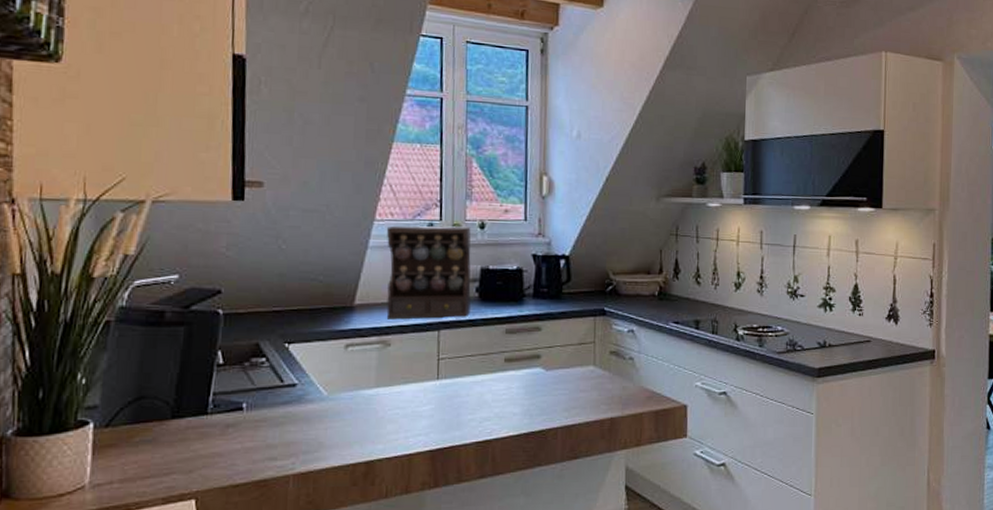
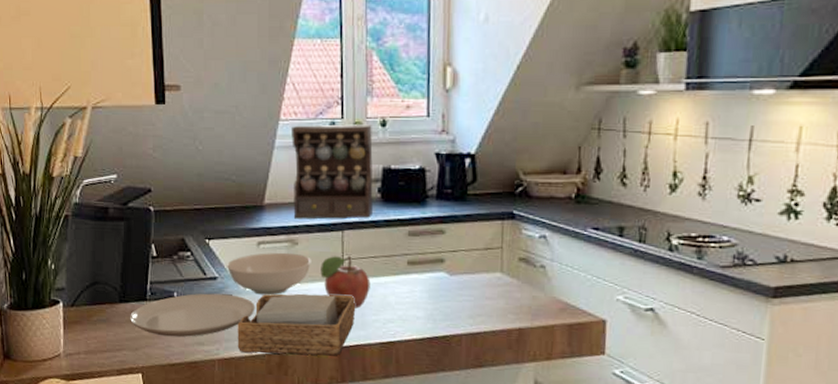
plate: none [184,402,340,454] -> present [130,293,255,337]
bowl: none [308,354,405,400] -> present [226,252,311,295]
napkin holder: none [317,396,450,464] -> present [237,293,355,356]
fruit: none [414,355,467,409] -> present [320,255,371,309]

